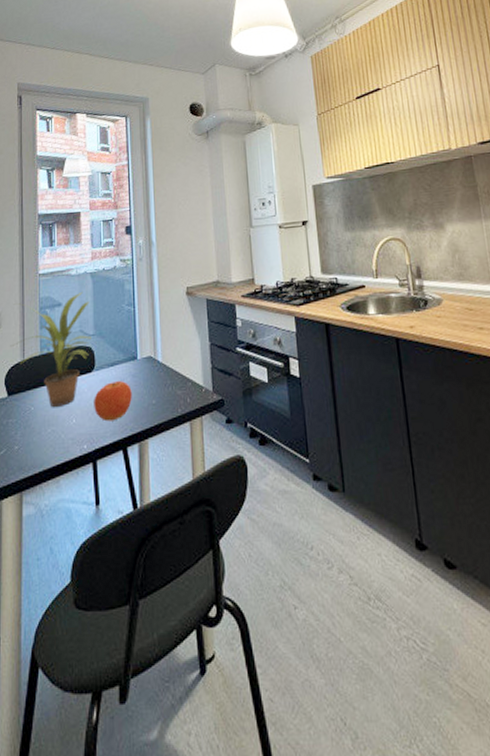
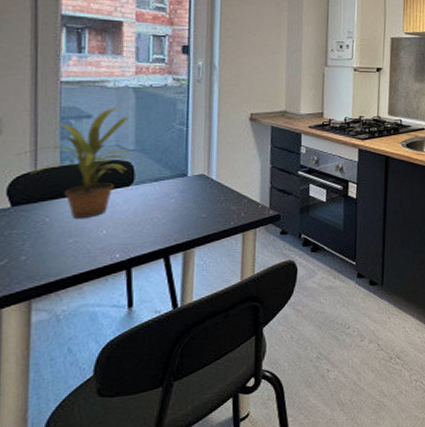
fruit: present [94,381,132,422] -> none [130,196,179,233]

